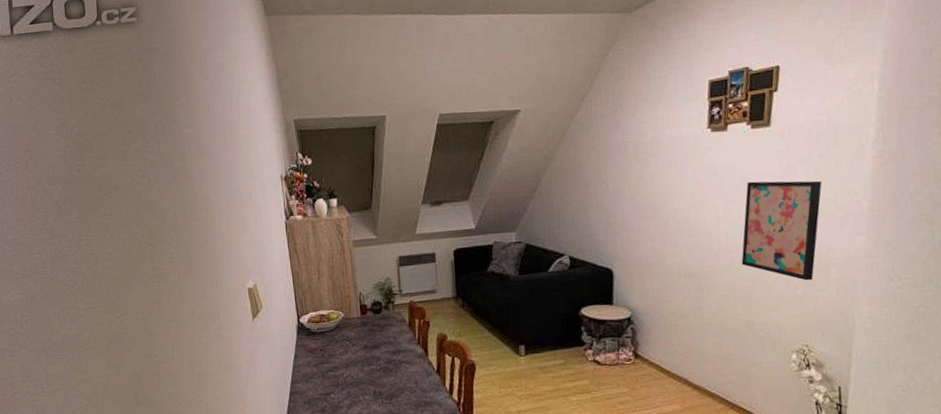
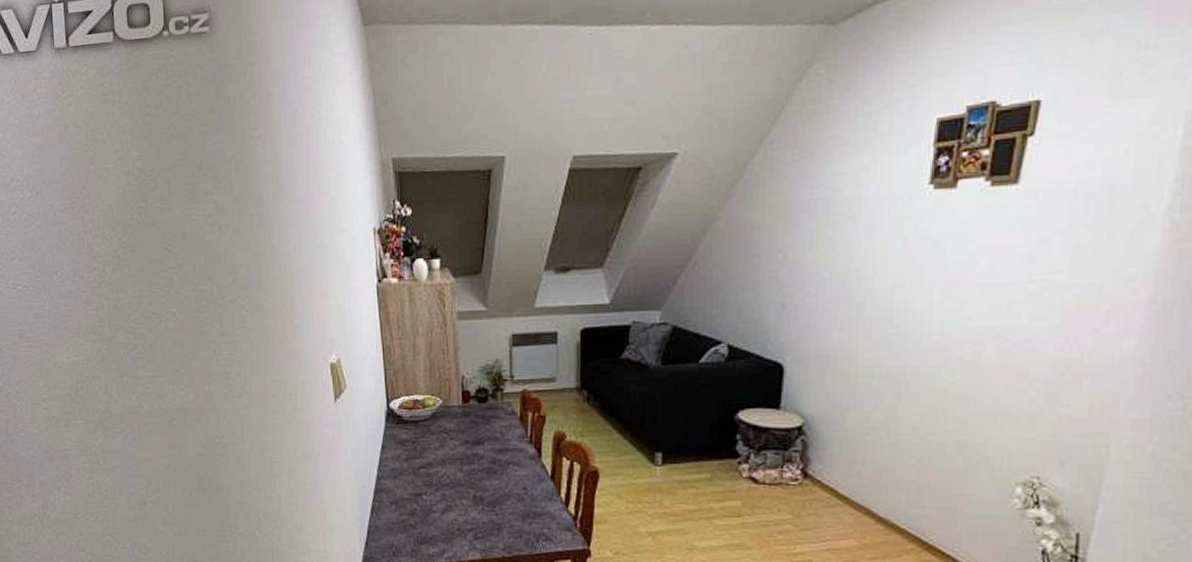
wall art: present [741,180,822,281] -> none [958,257,1085,393]

